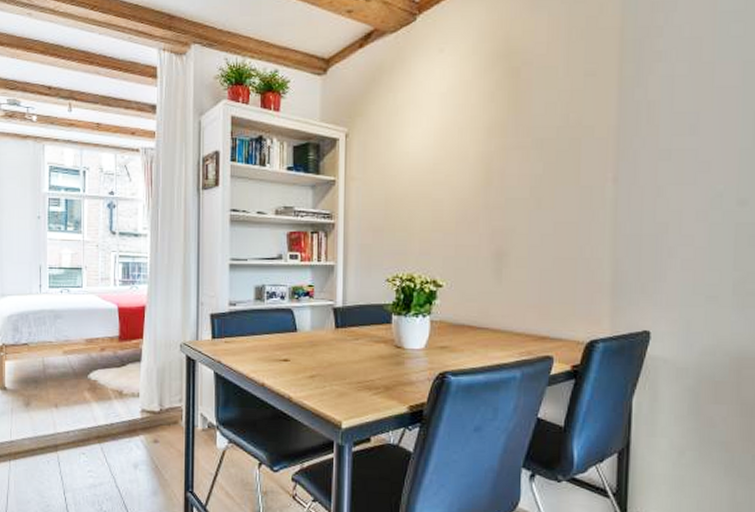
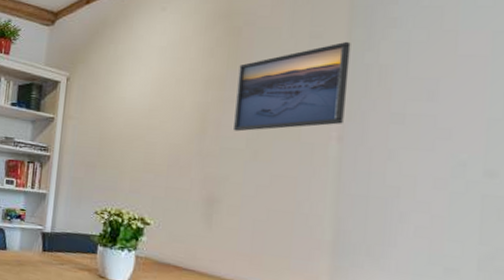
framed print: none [516,78,622,180] -> present [232,41,351,132]

